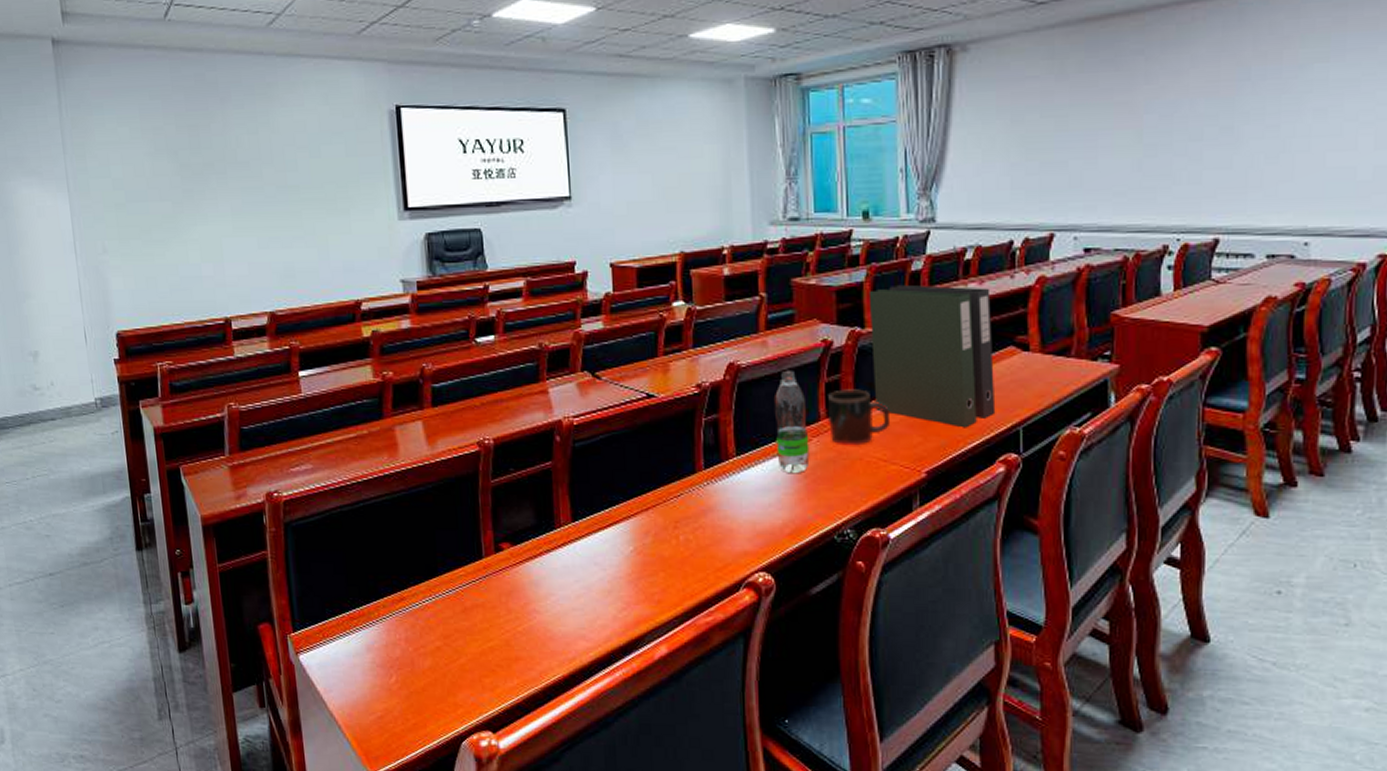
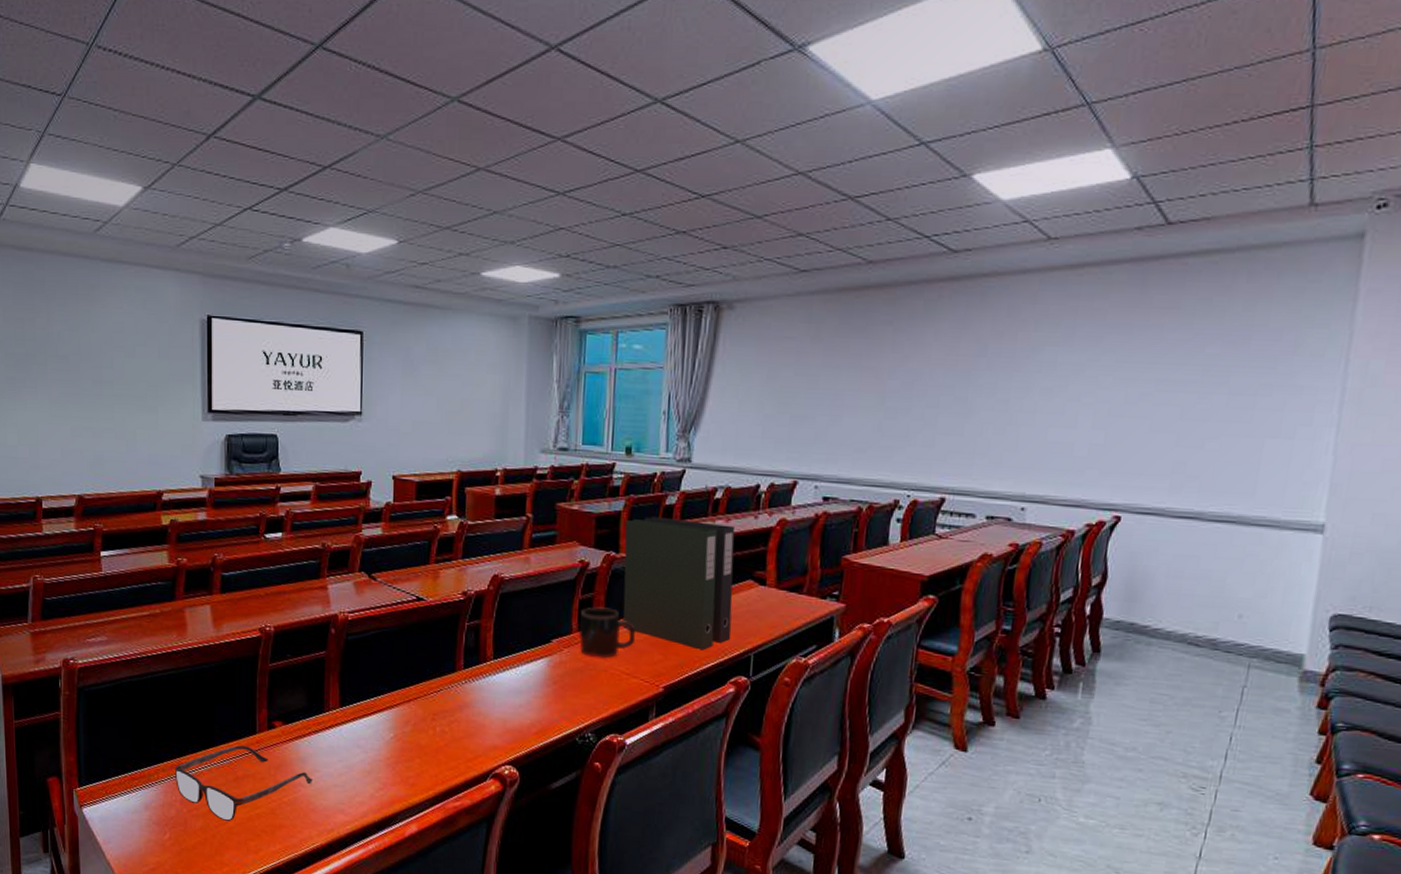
eyeglasses: none [397,573,548,659] -> present [175,745,312,822]
bottle: present [773,370,810,474] -> none [530,585,561,680]

